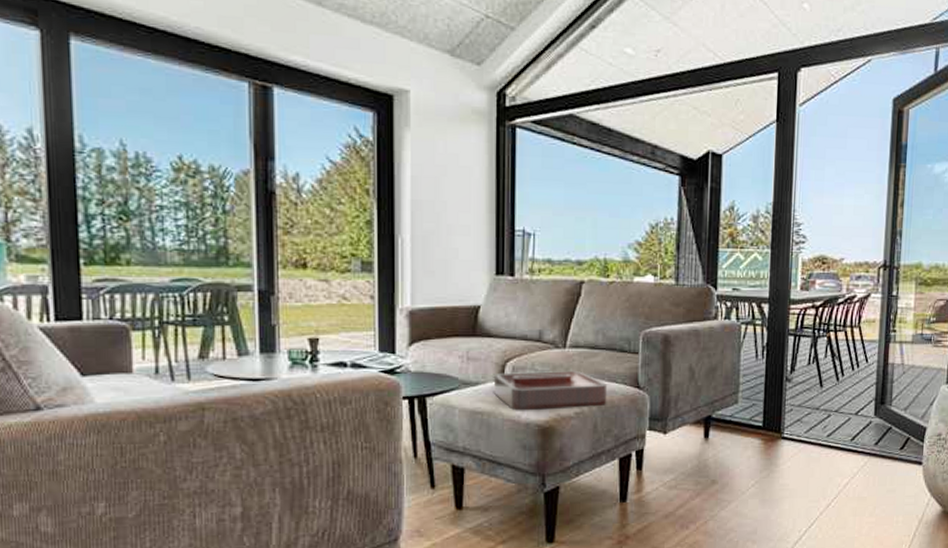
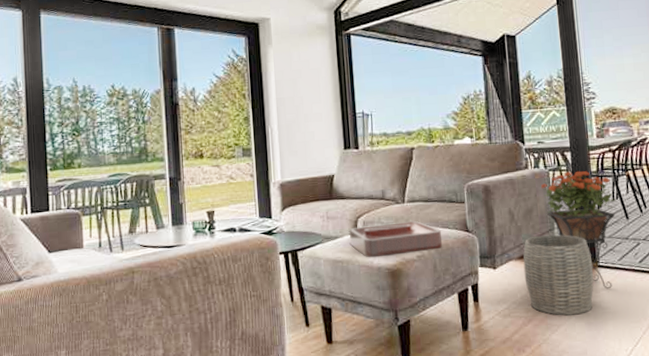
woven basket: none [698,398,777,491] -> present [523,234,594,316]
potted flower: none [730,327,811,464] -> present [541,171,616,289]

